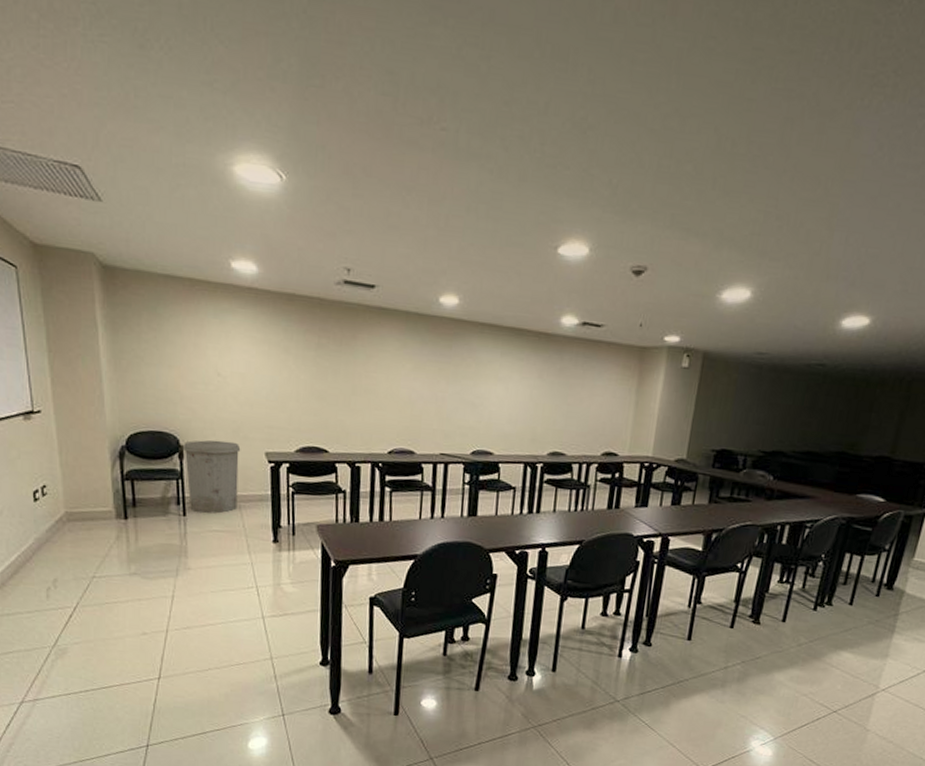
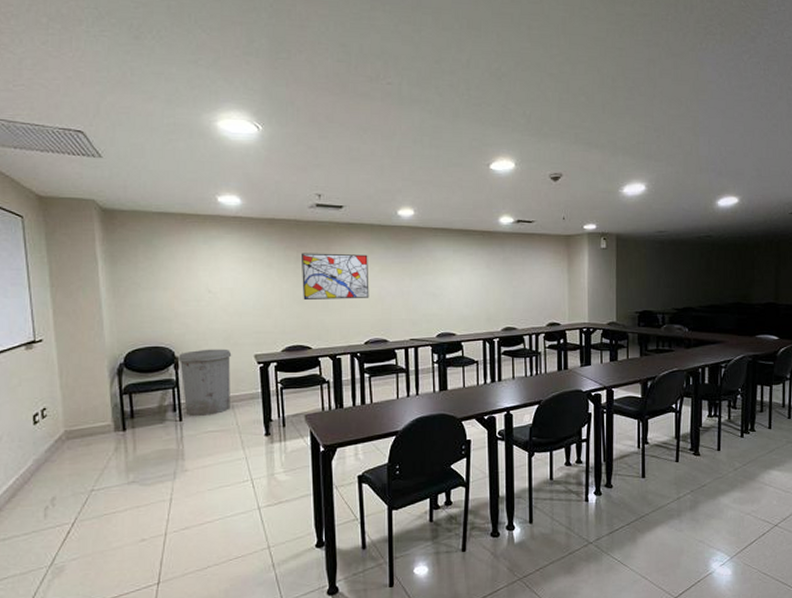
wall art: none [322,339,400,401] -> present [300,253,369,301]

